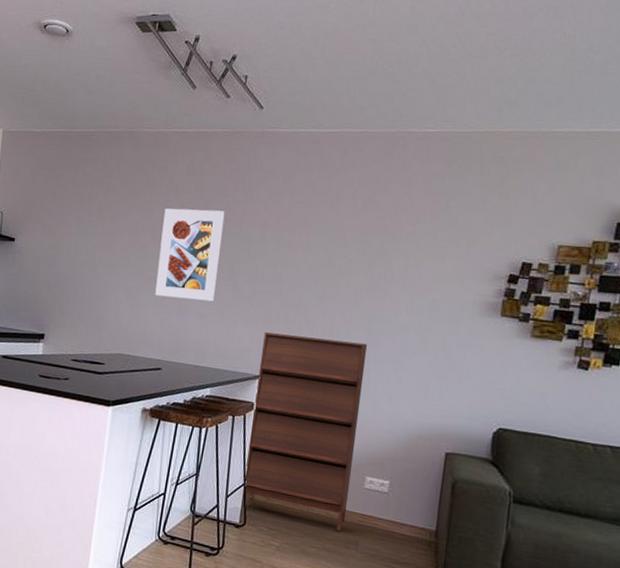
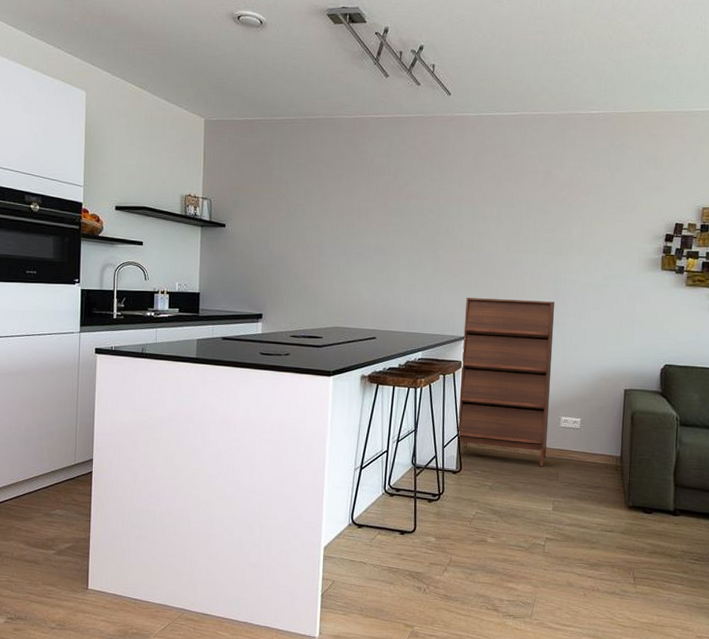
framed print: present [155,208,225,302] -> none [365,189,424,273]

